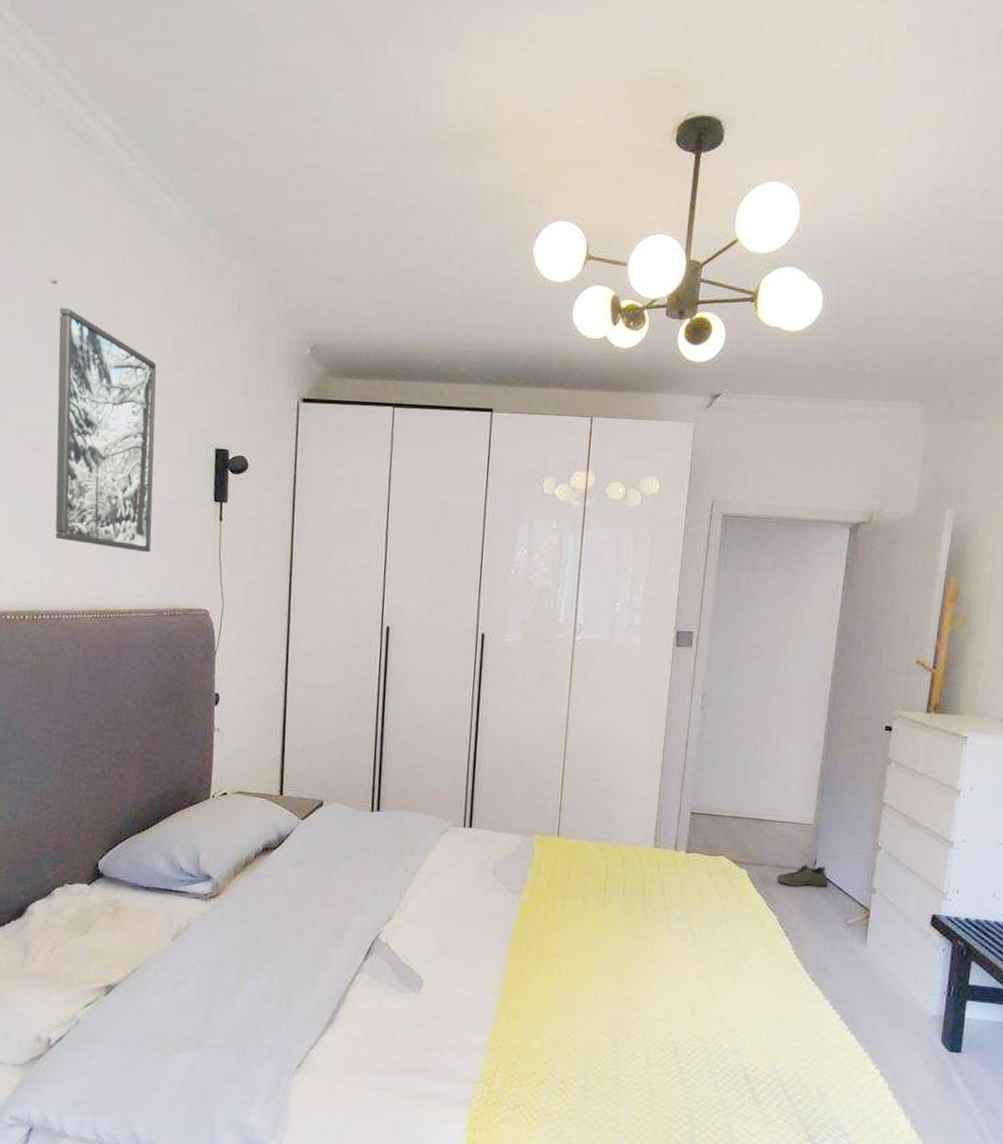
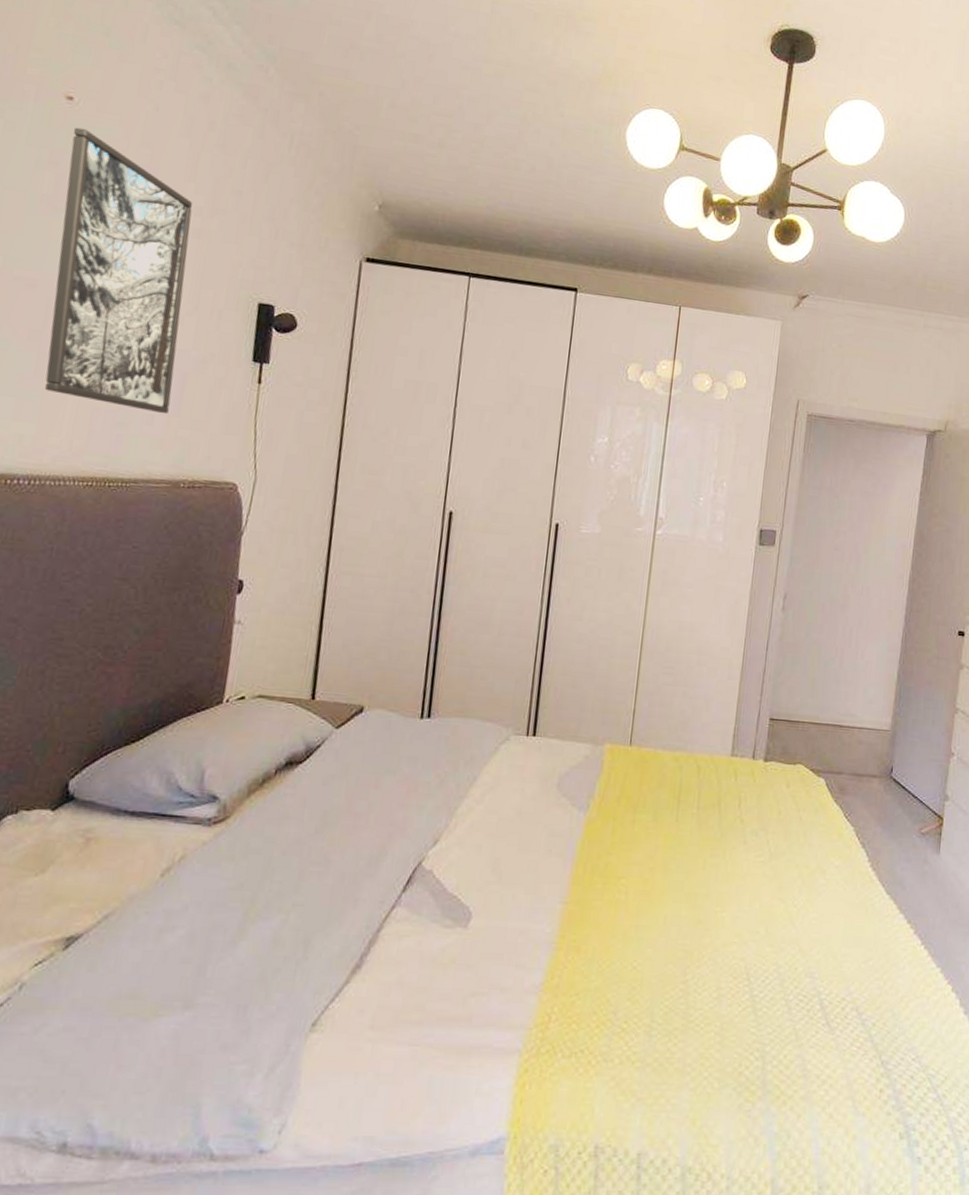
shoe: present [776,864,829,887] -> none [854,772,904,796]

